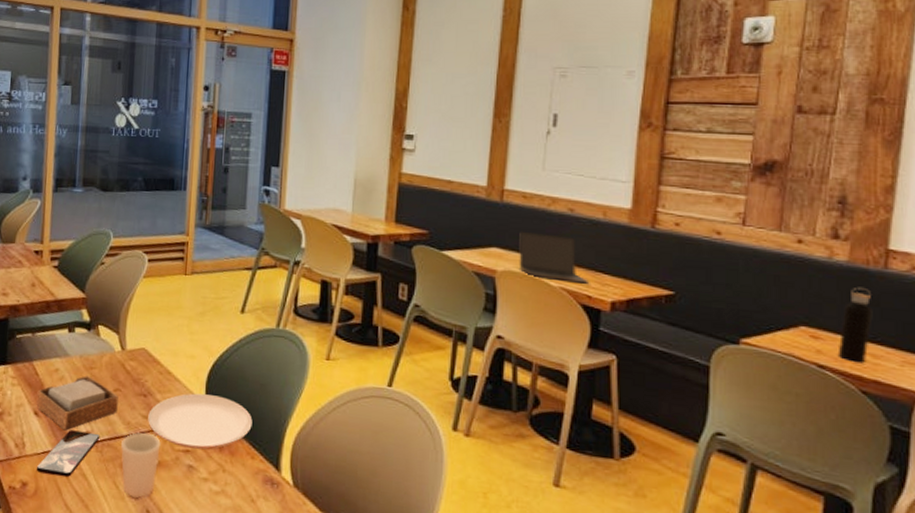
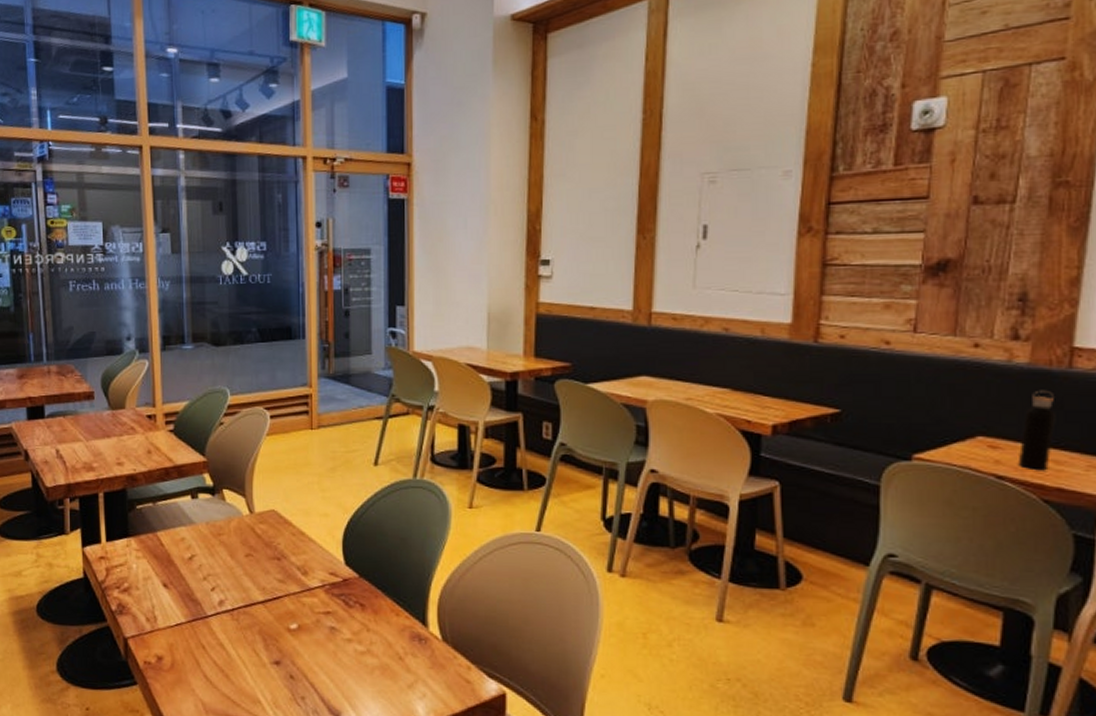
napkin holder: present [36,376,119,431] -> none [164,543,251,601]
smartphone: present [36,430,100,477] -> none [170,600,235,648]
cup: present [121,432,161,499] -> none [258,597,300,665]
plate: present [148,393,253,450] -> none [284,553,395,610]
laptop: present [519,231,590,284] -> none [670,356,749,408]

